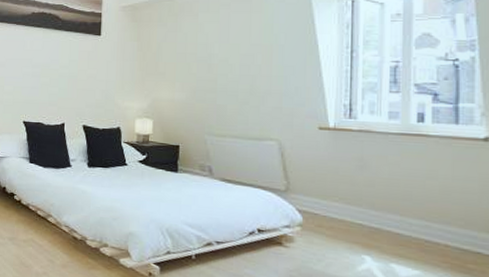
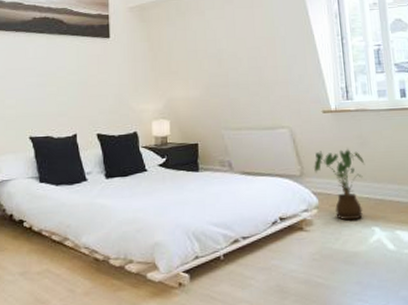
house plant: none [302,168,363,245] -> present [314,148,365,221]

